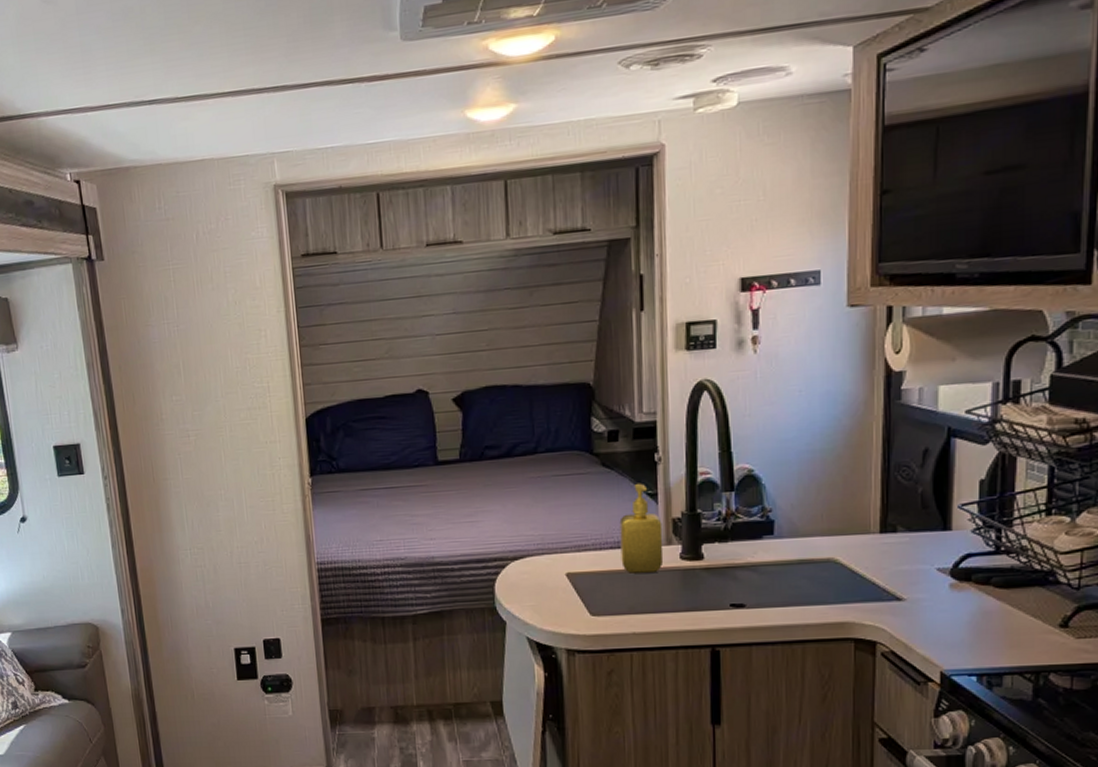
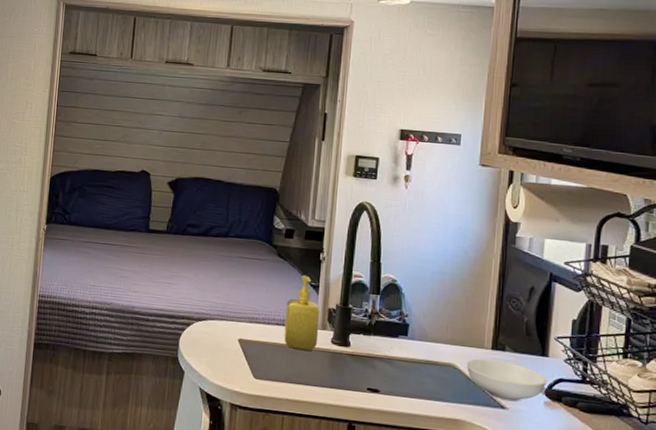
bowl: none [849,544,952,591] -> present [466,358,548,402]

